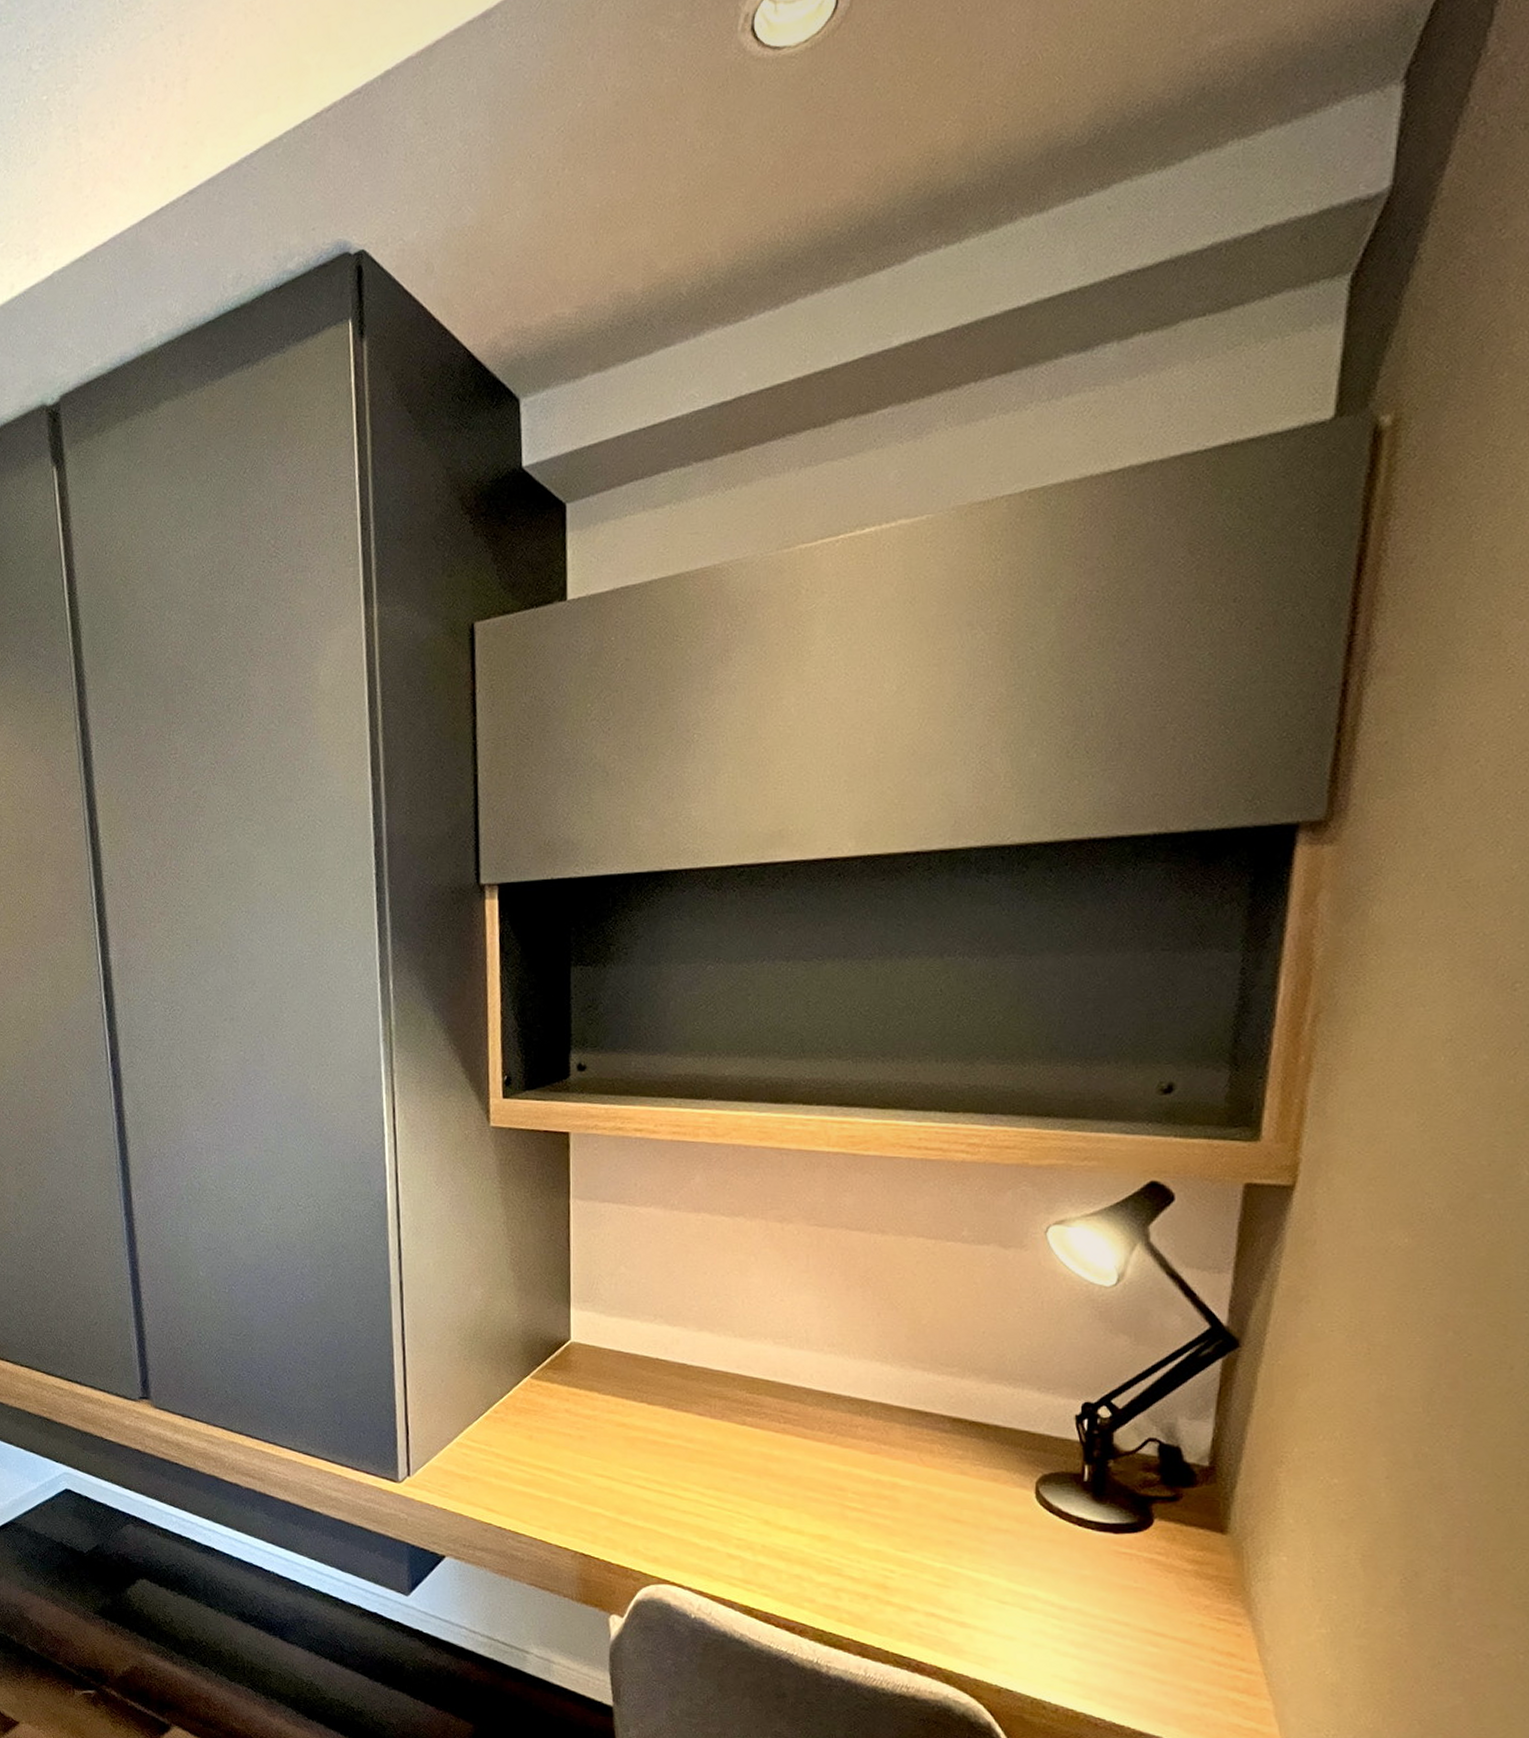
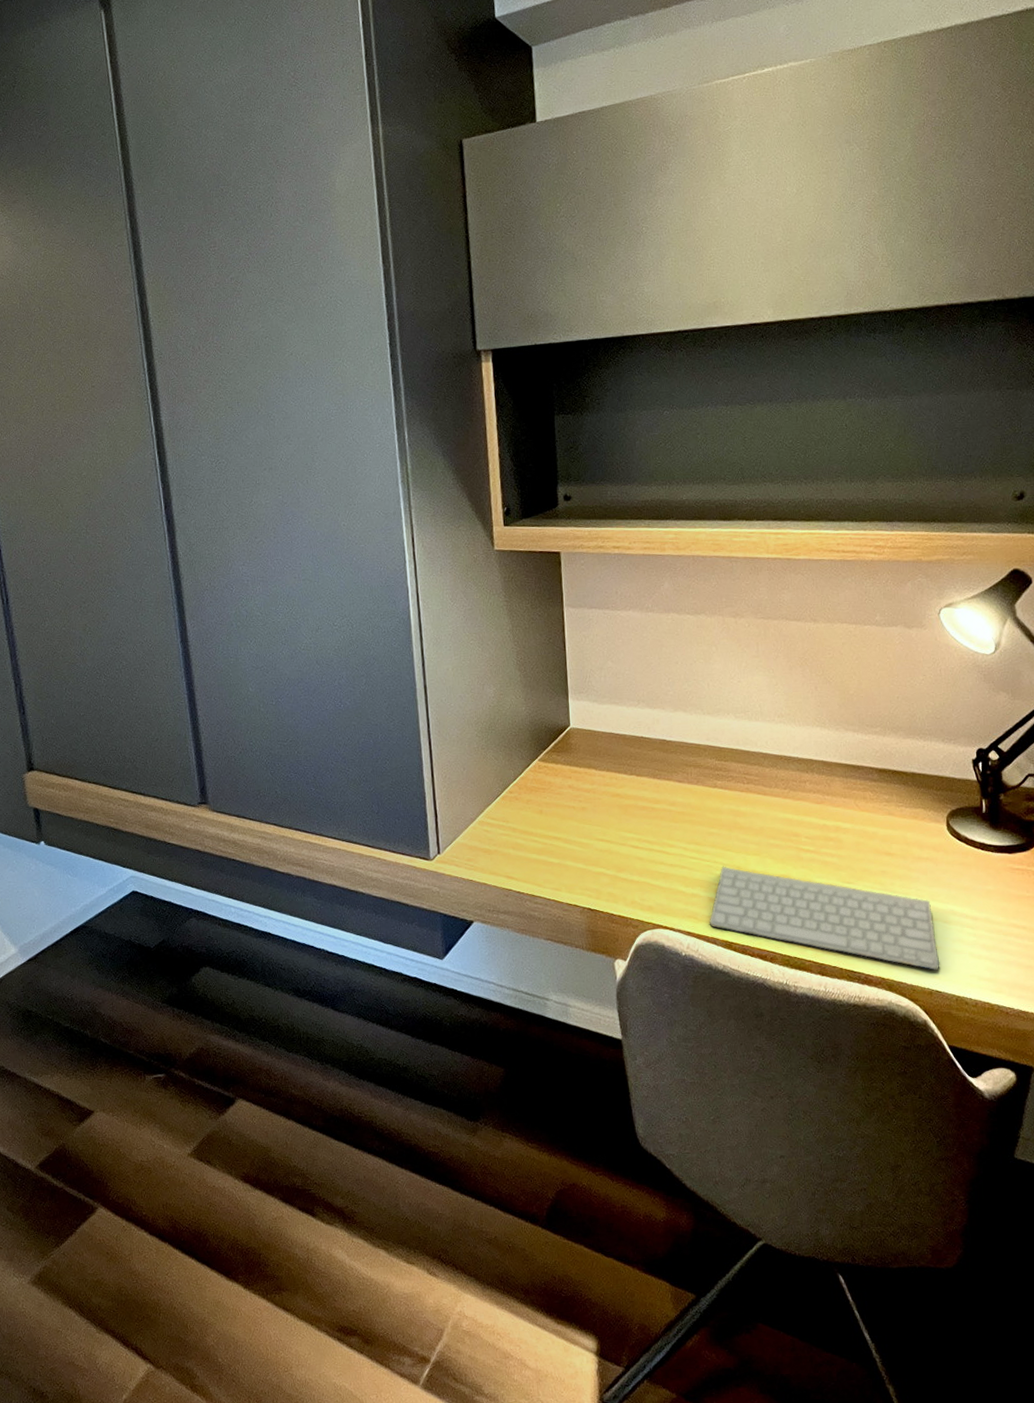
keyboard: none [726,1518,1014,1666] -> present [709,866,940,971]

